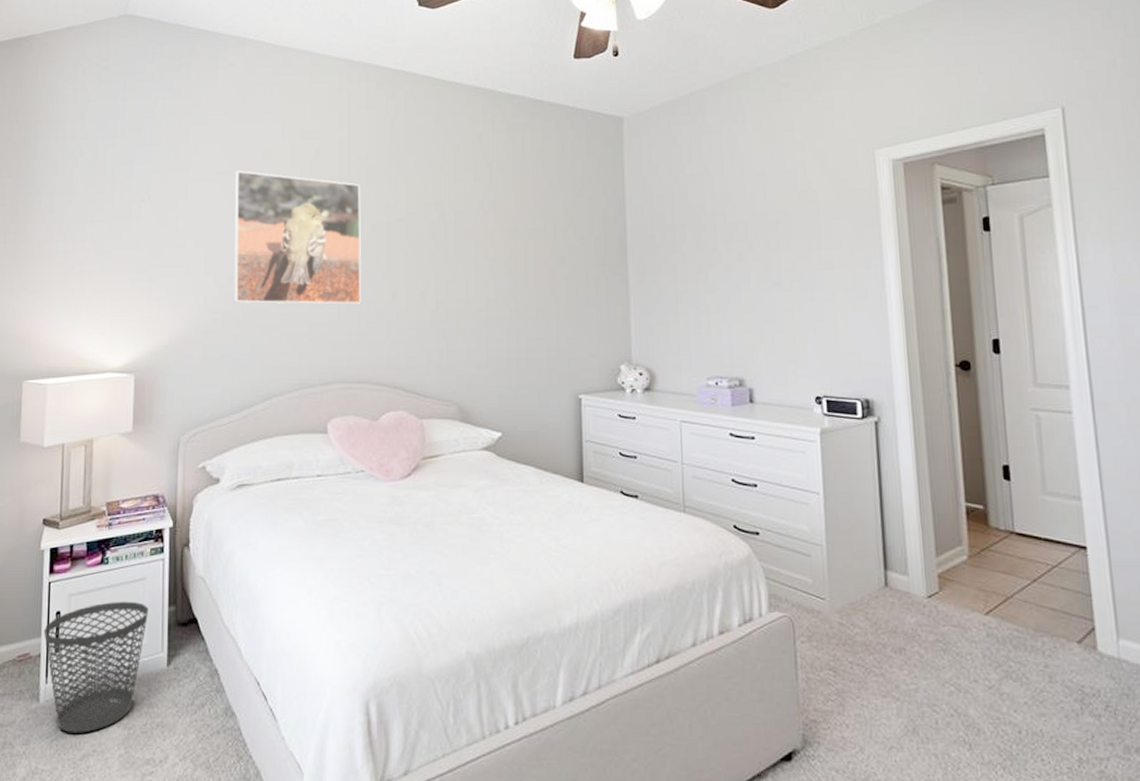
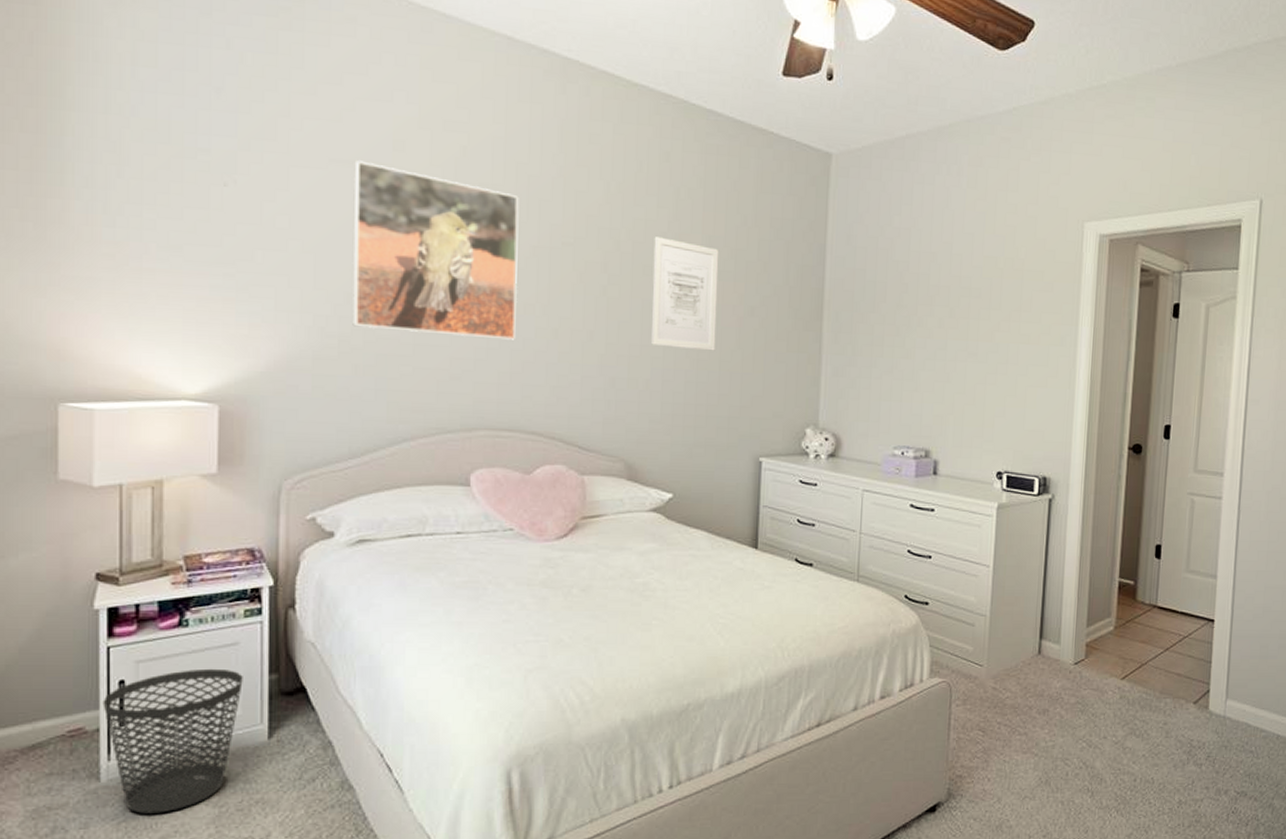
wall art: none [473,205,532,301] -> present [651,237,719,351]

